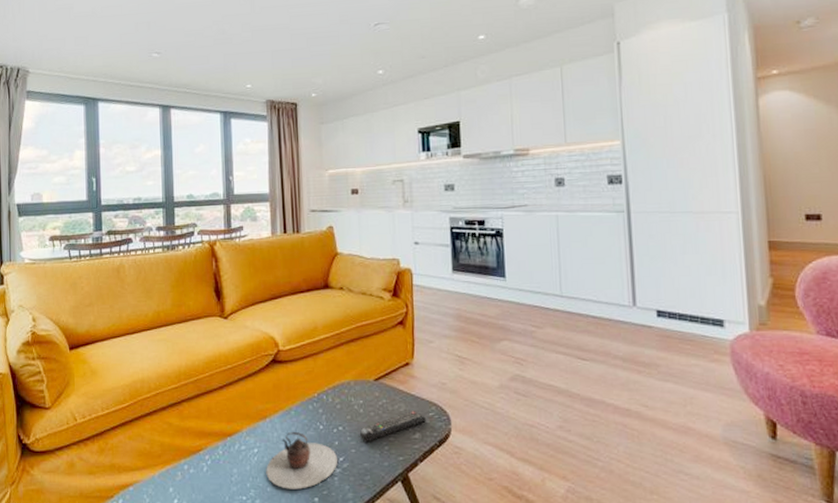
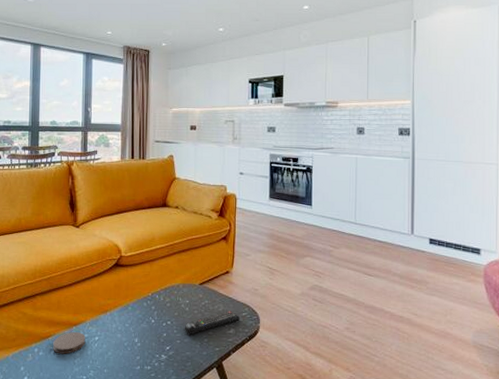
coaster: none [204,443,243,471] -> present [52,331,86,354]
teapot: present [266,431,337,489] -> none [104,323,164,372]

